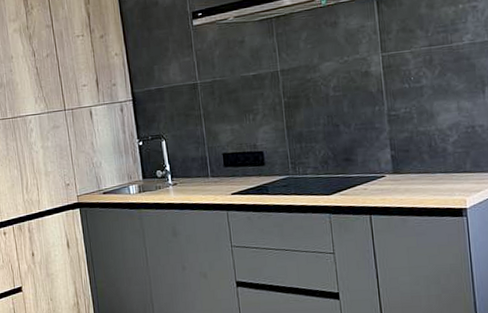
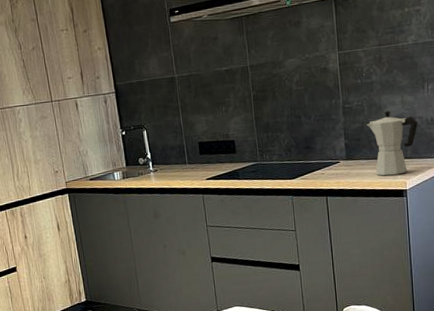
moka pot: none [416,118,478,193] -> present [367,111,418,176]

